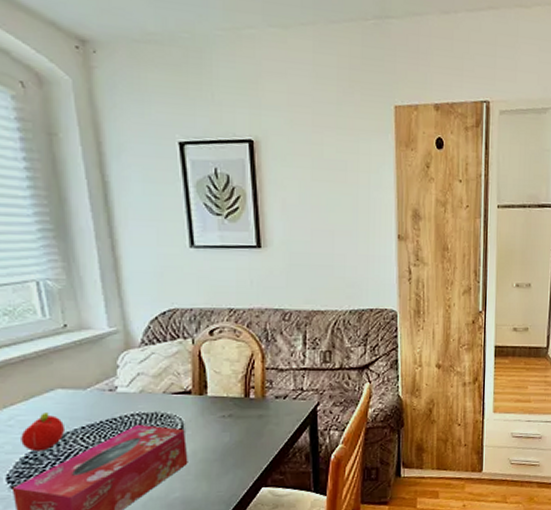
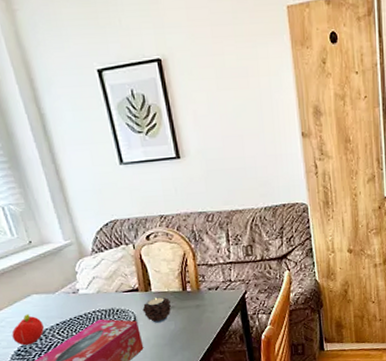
candle: none [193,402,229,433] -> present [142,297,172,323]

